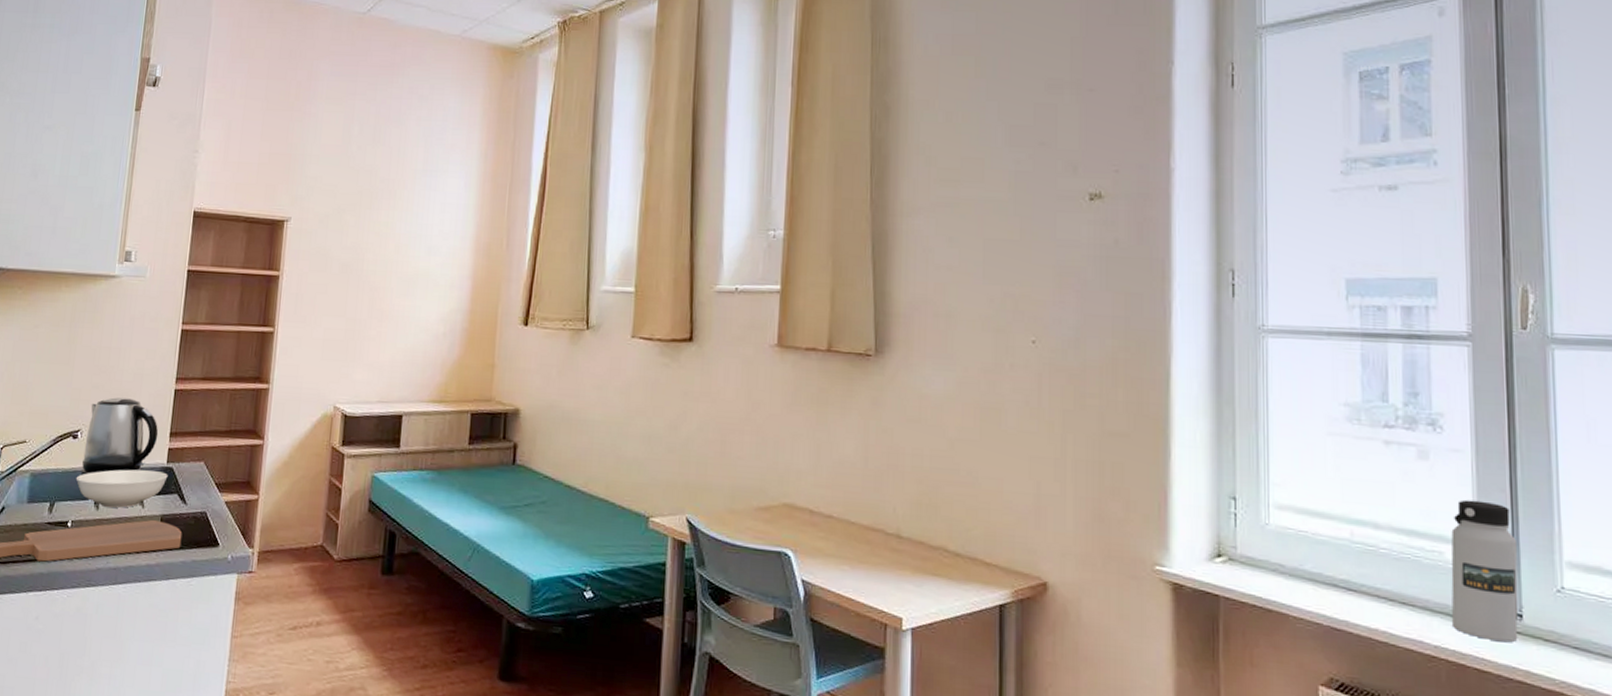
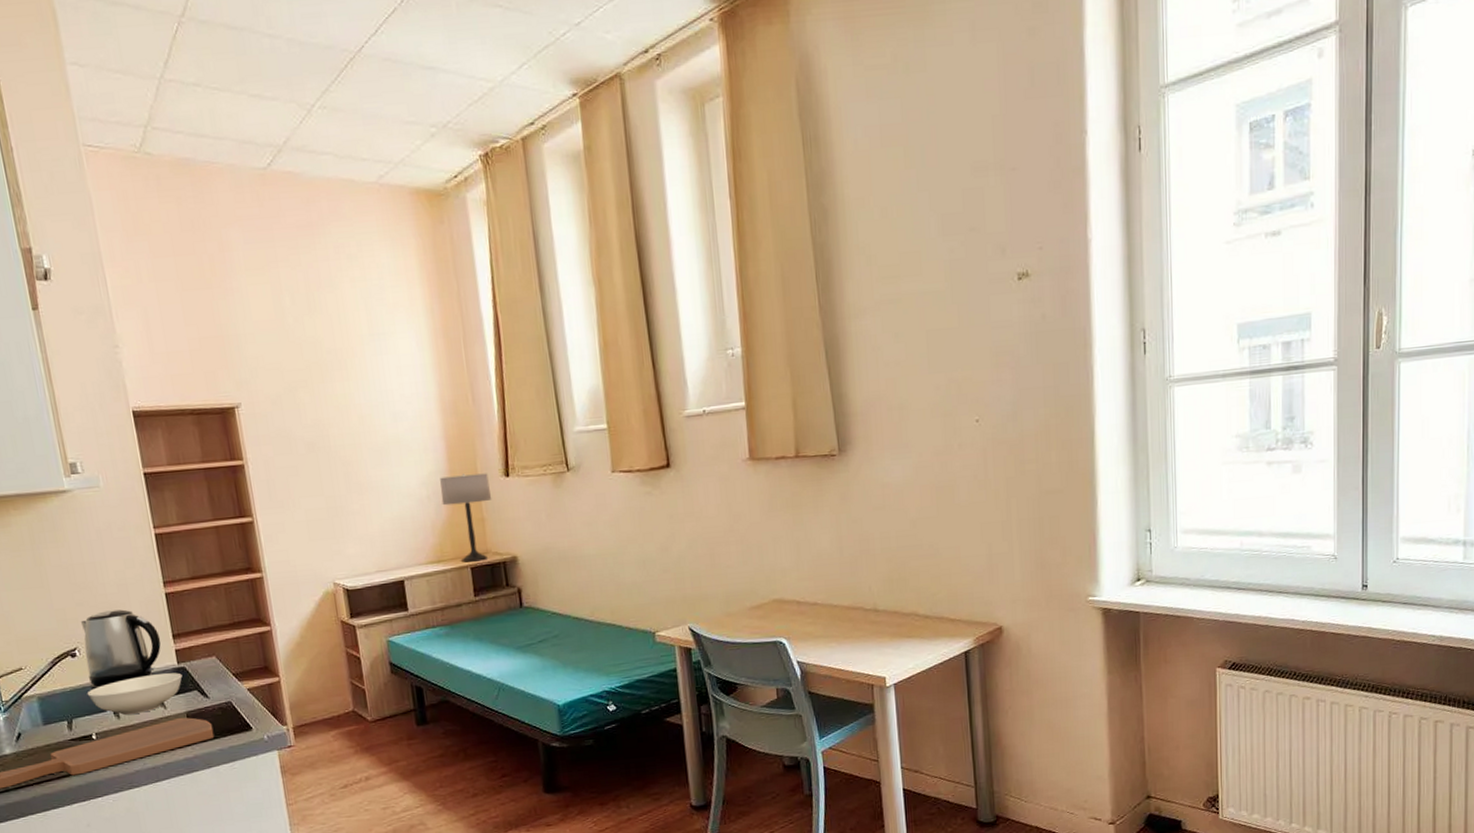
table lamp: none [456,316,507,408] -> present [440,473,492,563]
water bottle: present [1451,499,1518,643] -> none [1316,499,1365,609]

